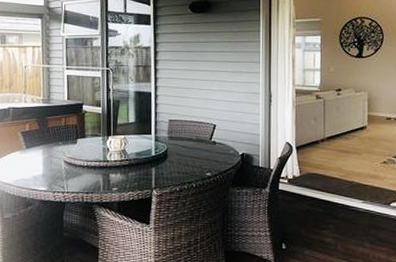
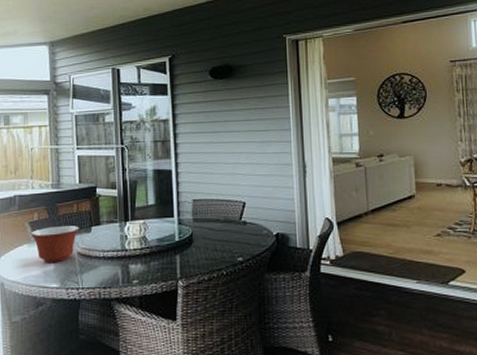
mixing bowl: none [22,137,67,168] -> present [30,226,79,262]

